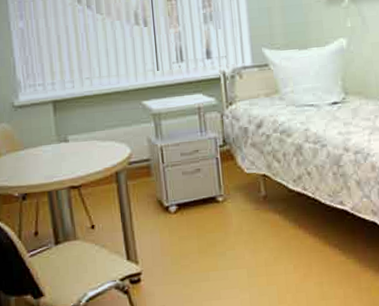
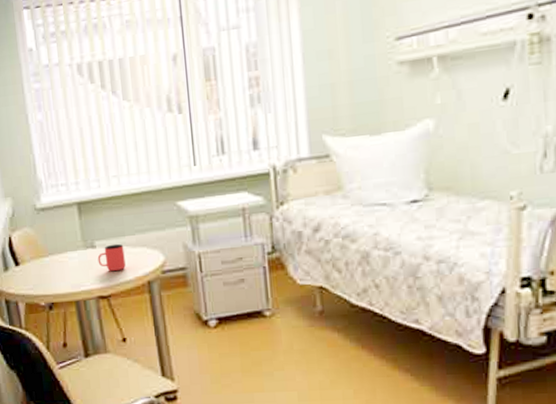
cup: none [70,138,96,164] -> present [97,243,126,272]

